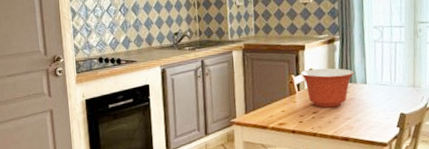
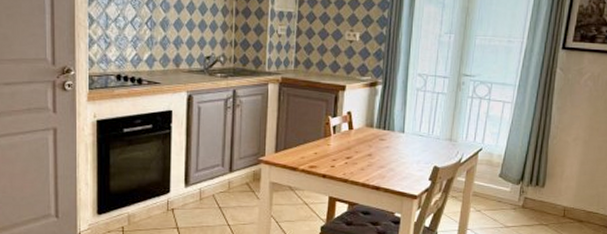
mixing bowl: present [301,68,355,108] -> none [339,111,393,154]

